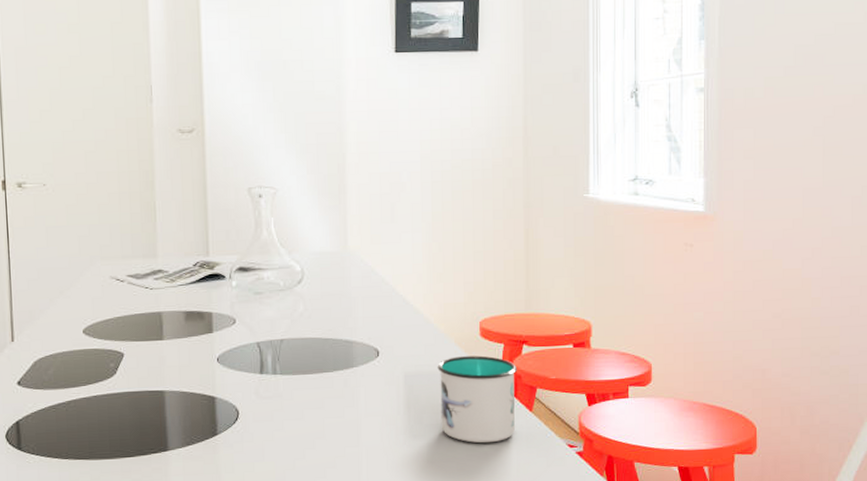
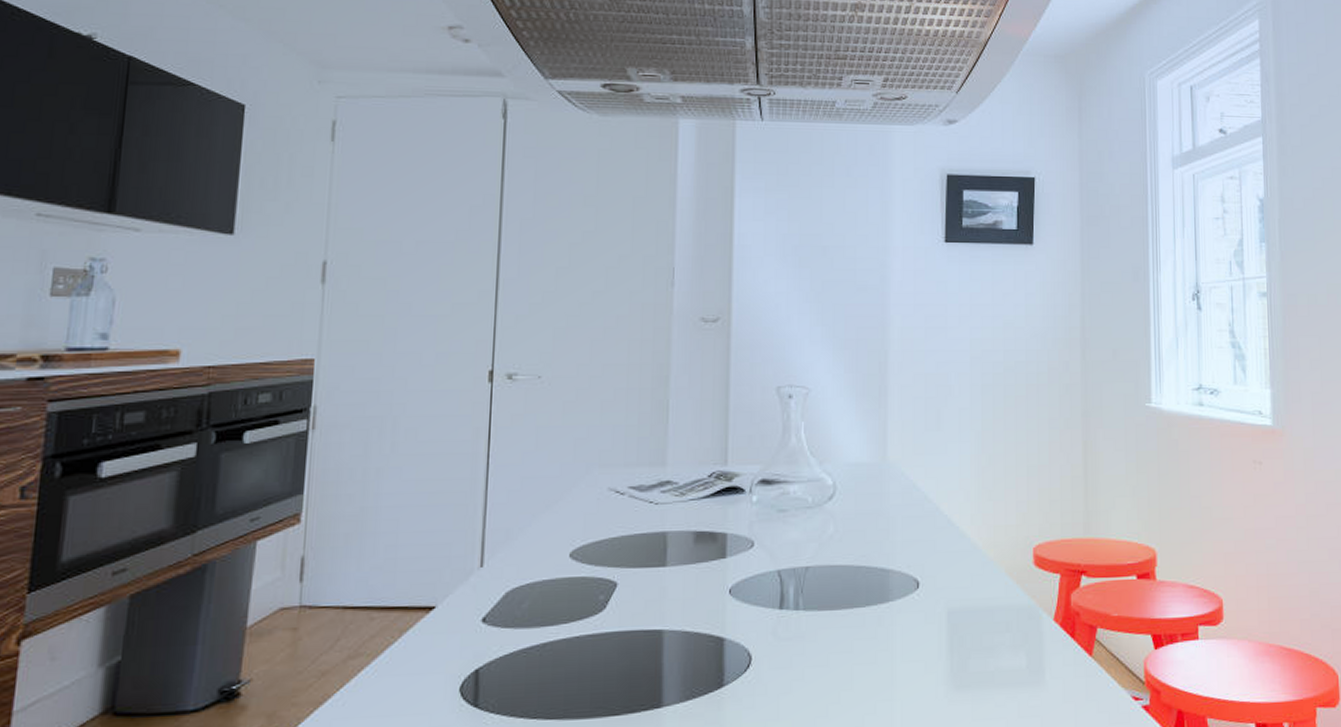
mug: present [437,355,518,444] -> none [985,588,1076,696]

